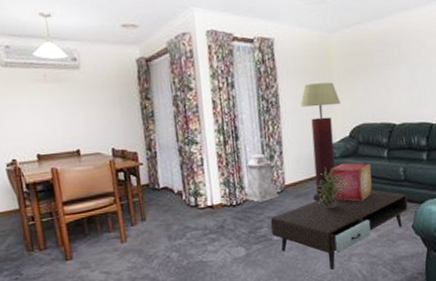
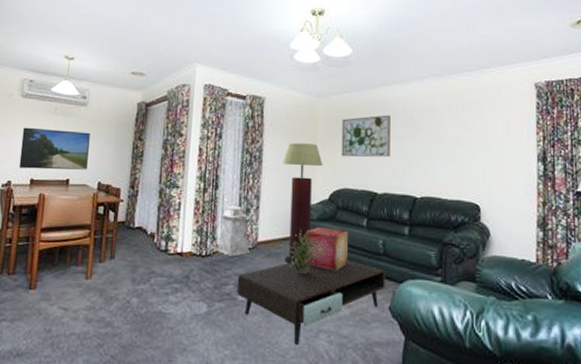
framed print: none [12,97,96,145] -> present [18,127,90,170]
wall art: none [356,43,406,93] -> present [341,115,391,158]

